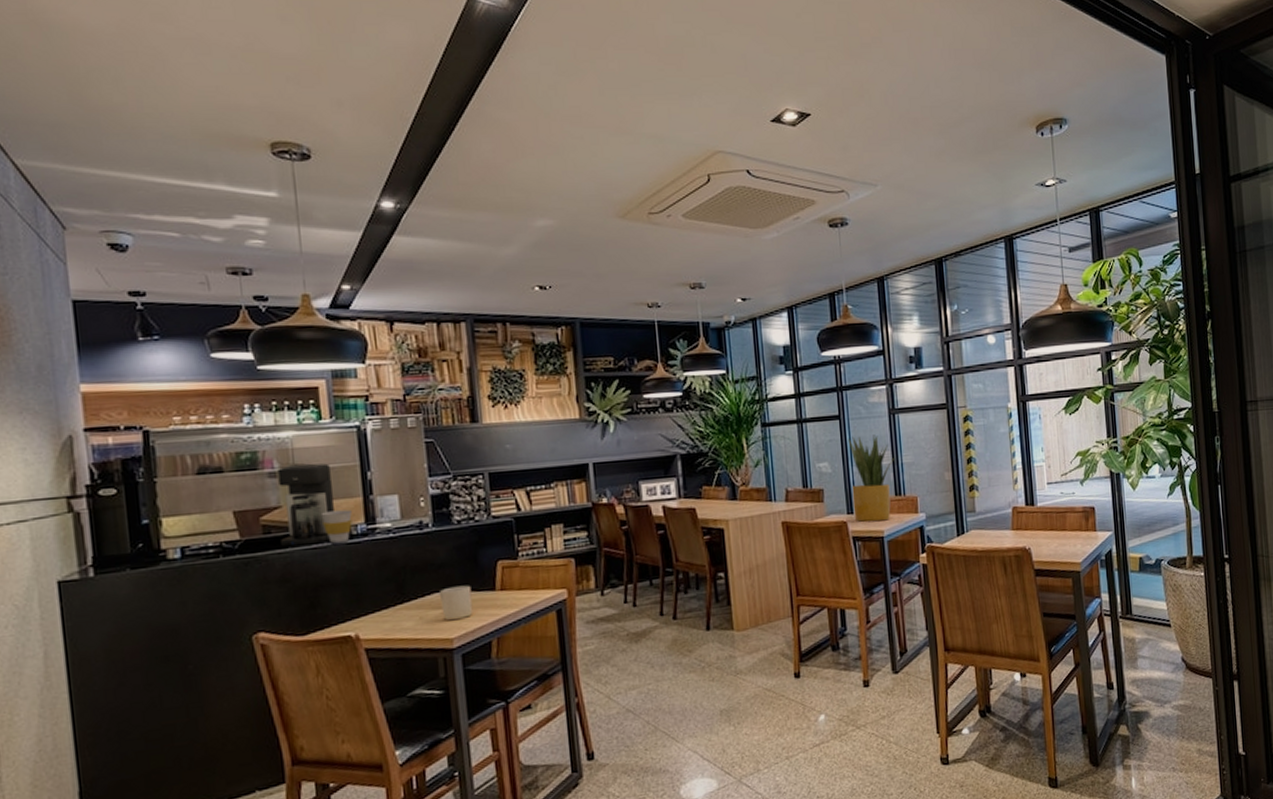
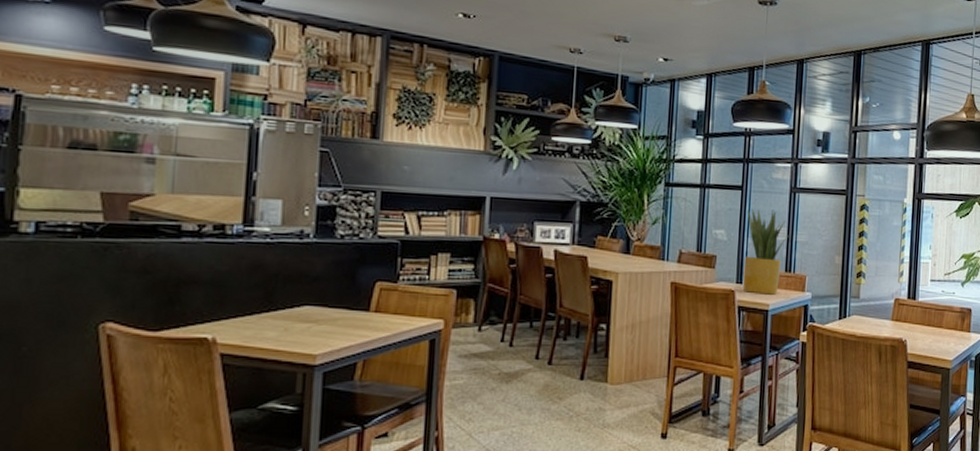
coffee maker: present [277,463,334,547] -> none [146,154,214,241]
cup: present [320,509,352,546] -> none [195,206,230,244]
mug: present [438,585,474,621] -> none [309,301,344,337]

